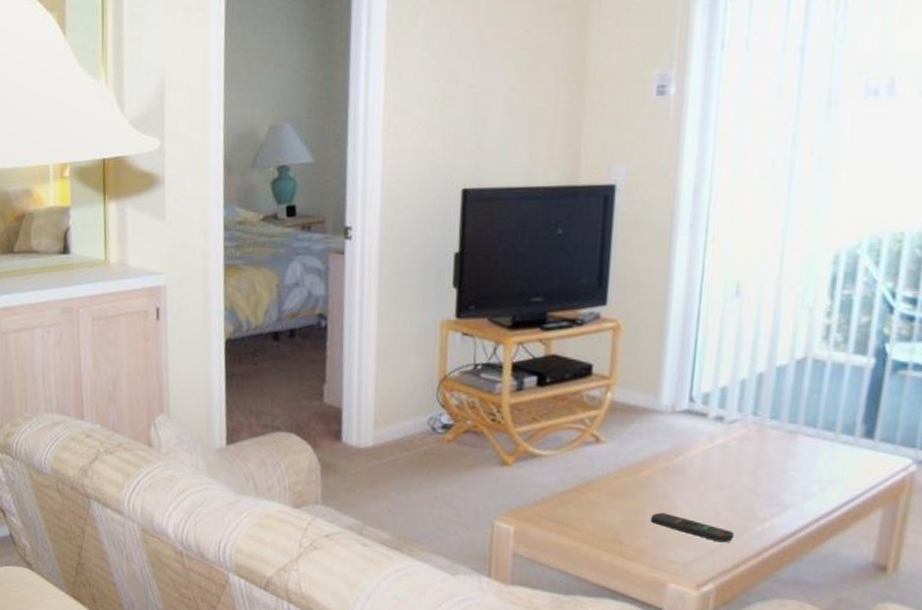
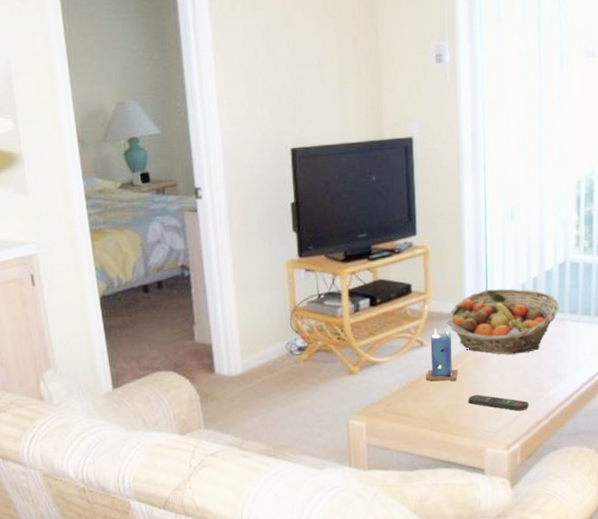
candle: none [598,423,643,491] -> present [426,329,459,381]
fruit basket: none [634,382,792,469] -> present [447,288,560,355]

